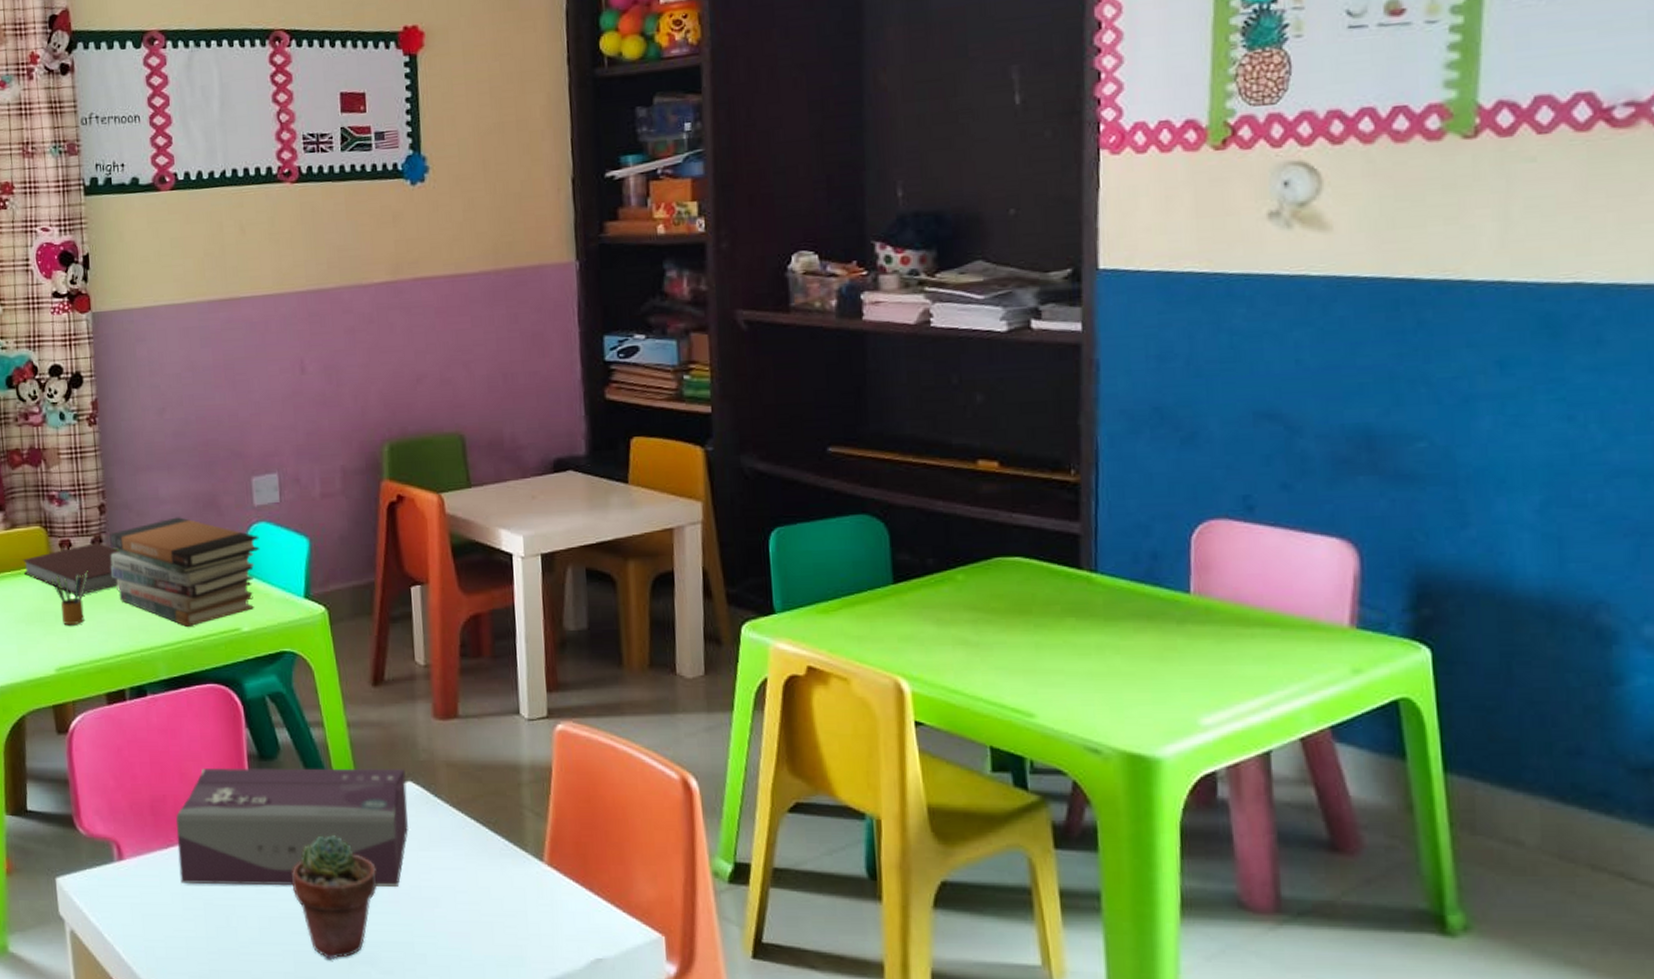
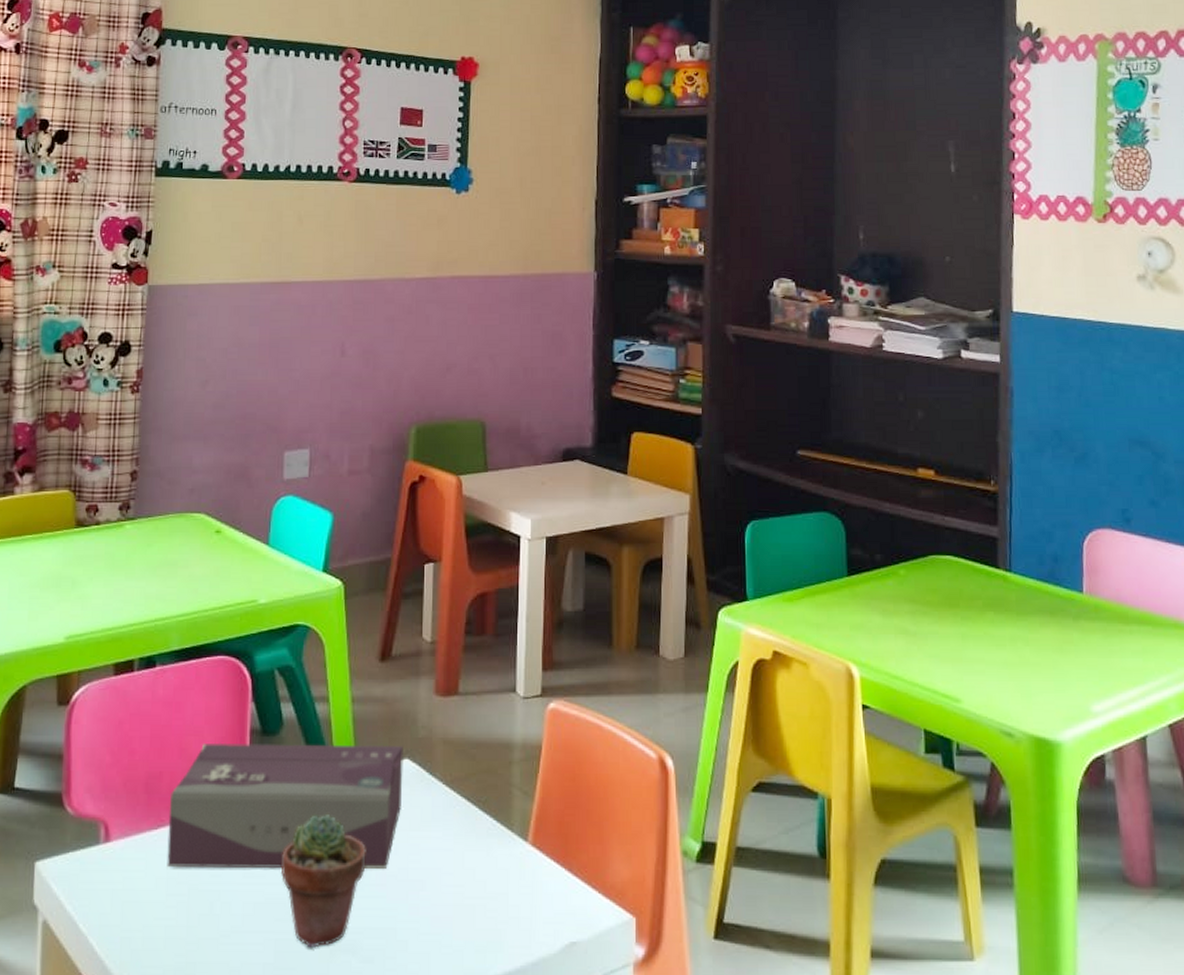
notebook: present [22,543,119,596] -> none [45,509,146,562]
pencil box: present [52,569,89,626] -> none [73,535,112,592]
book stack: present [110,517,260,627] -> none [135,487,285,597]

